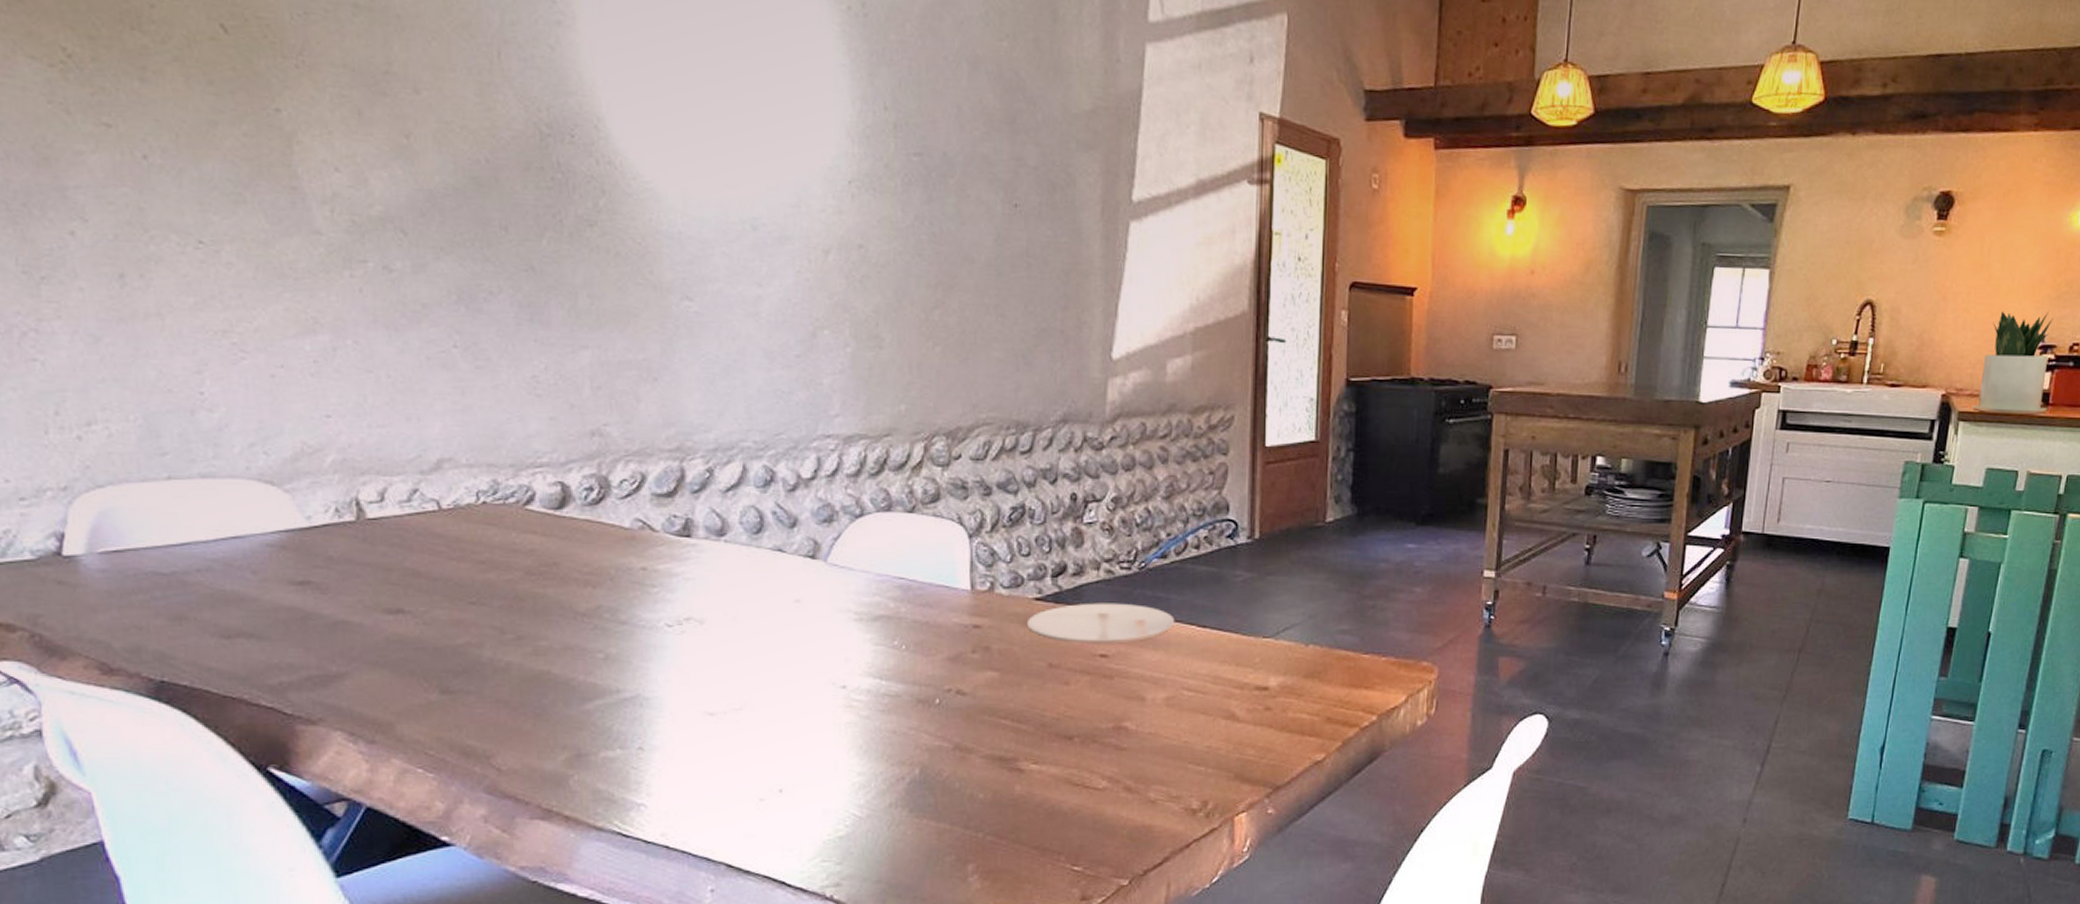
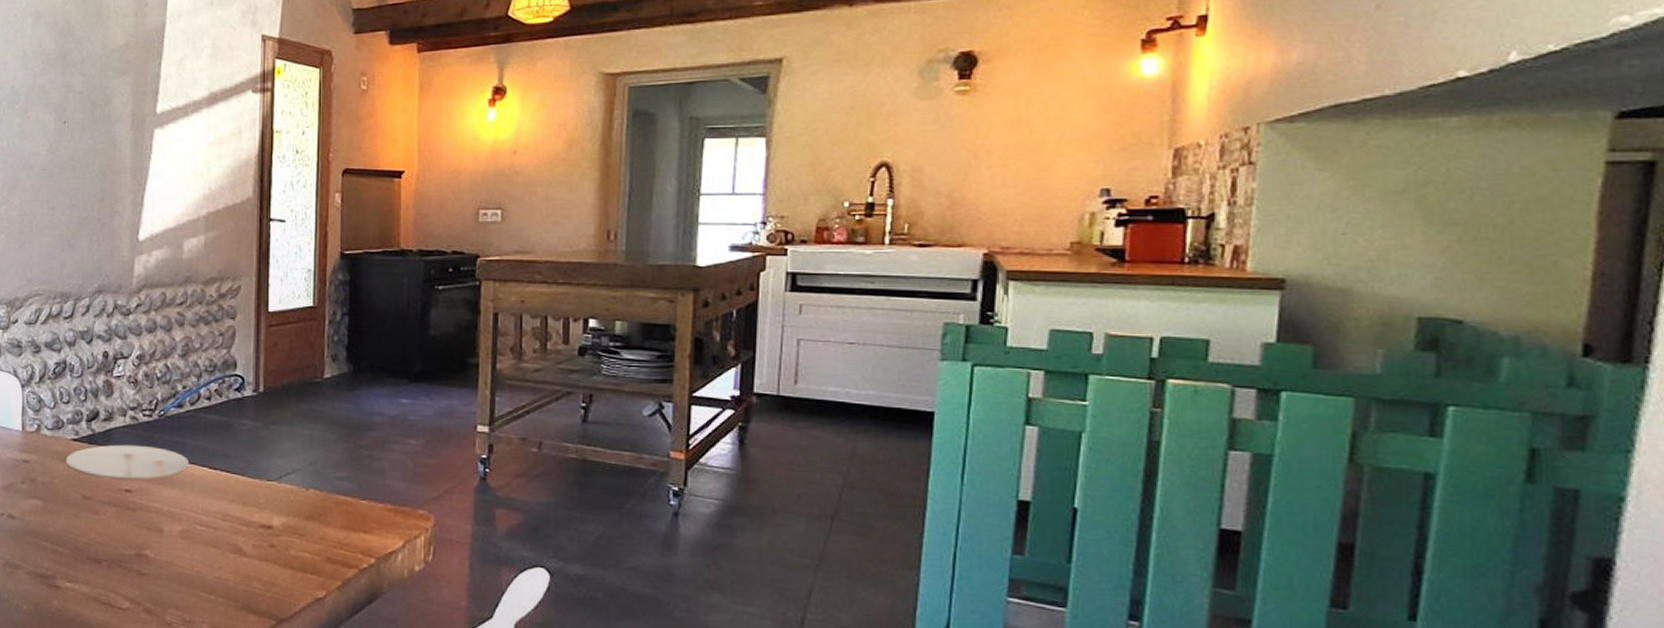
planter: present [1972,312,2053,415] -> none [1023,165,1124,273]

